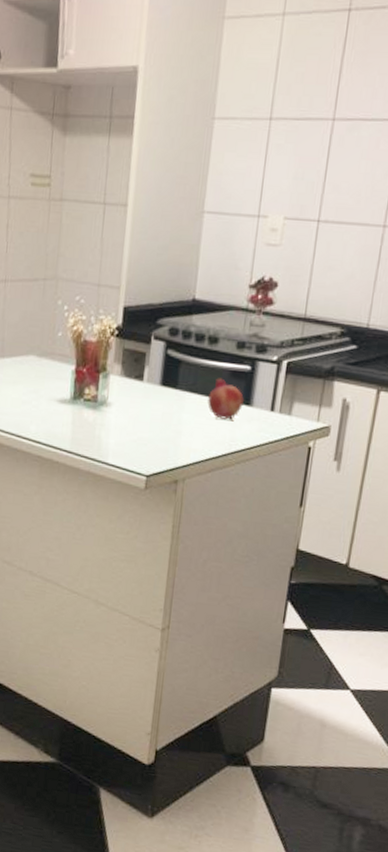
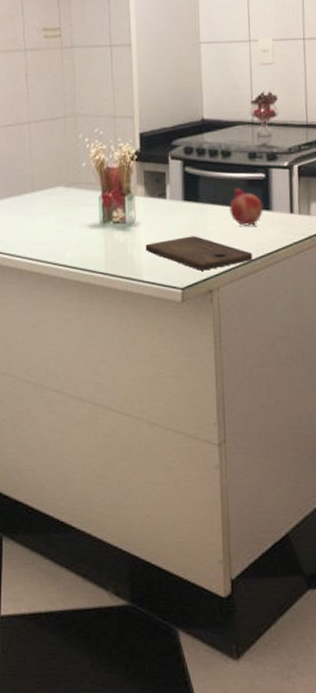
cutting board: none [114,423,225,460] -> present [145,236,253,271]

